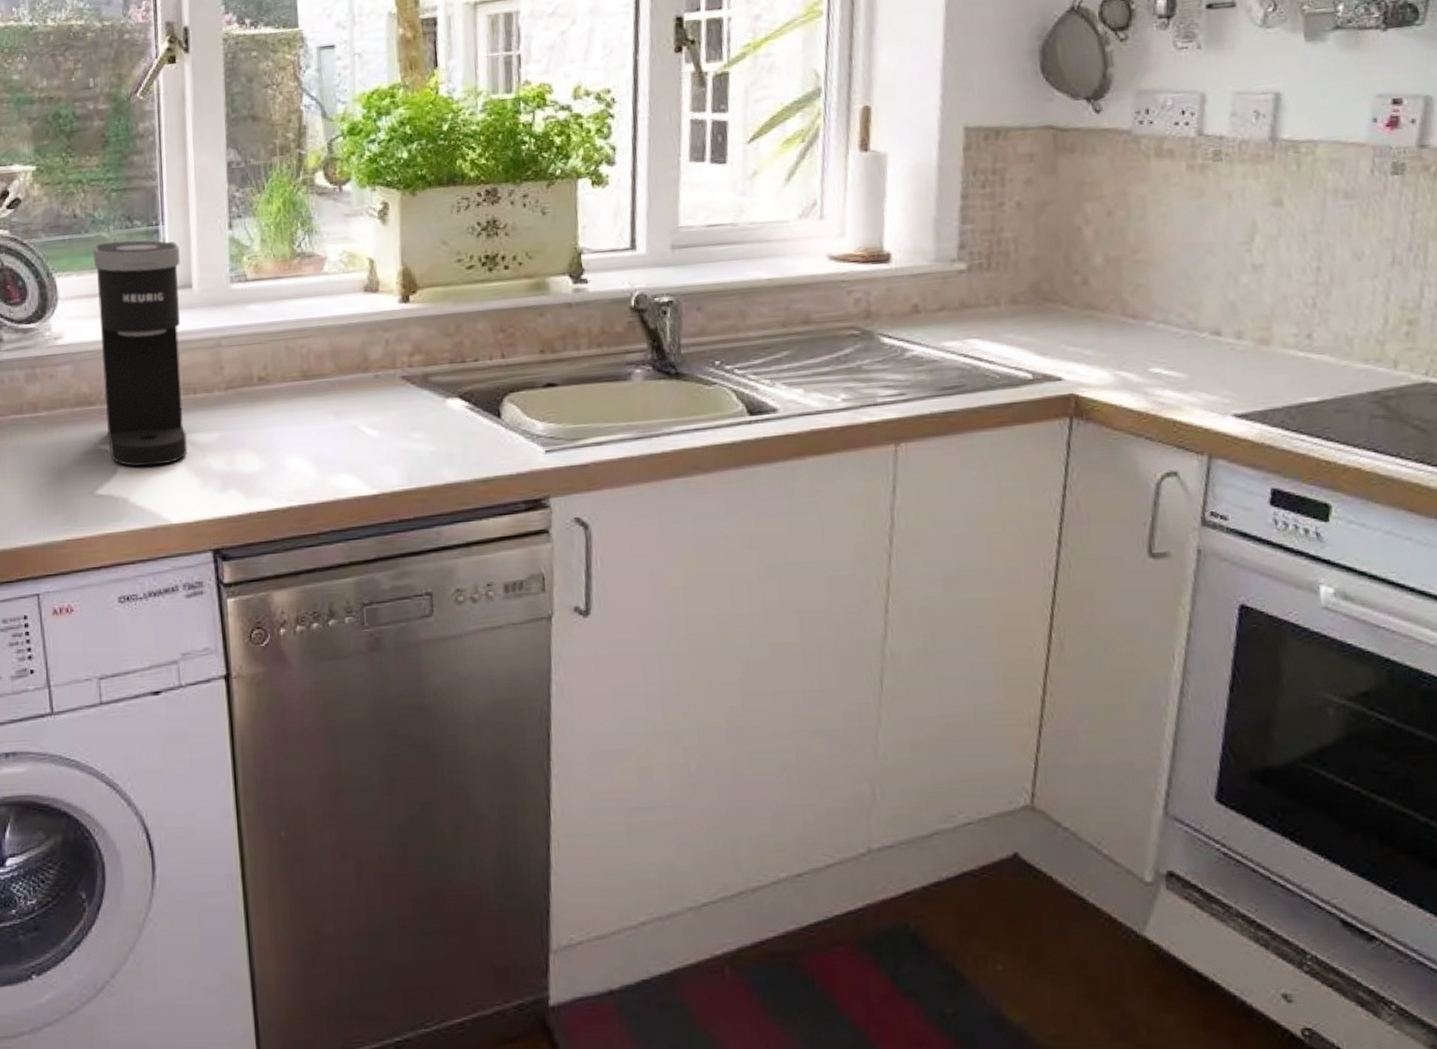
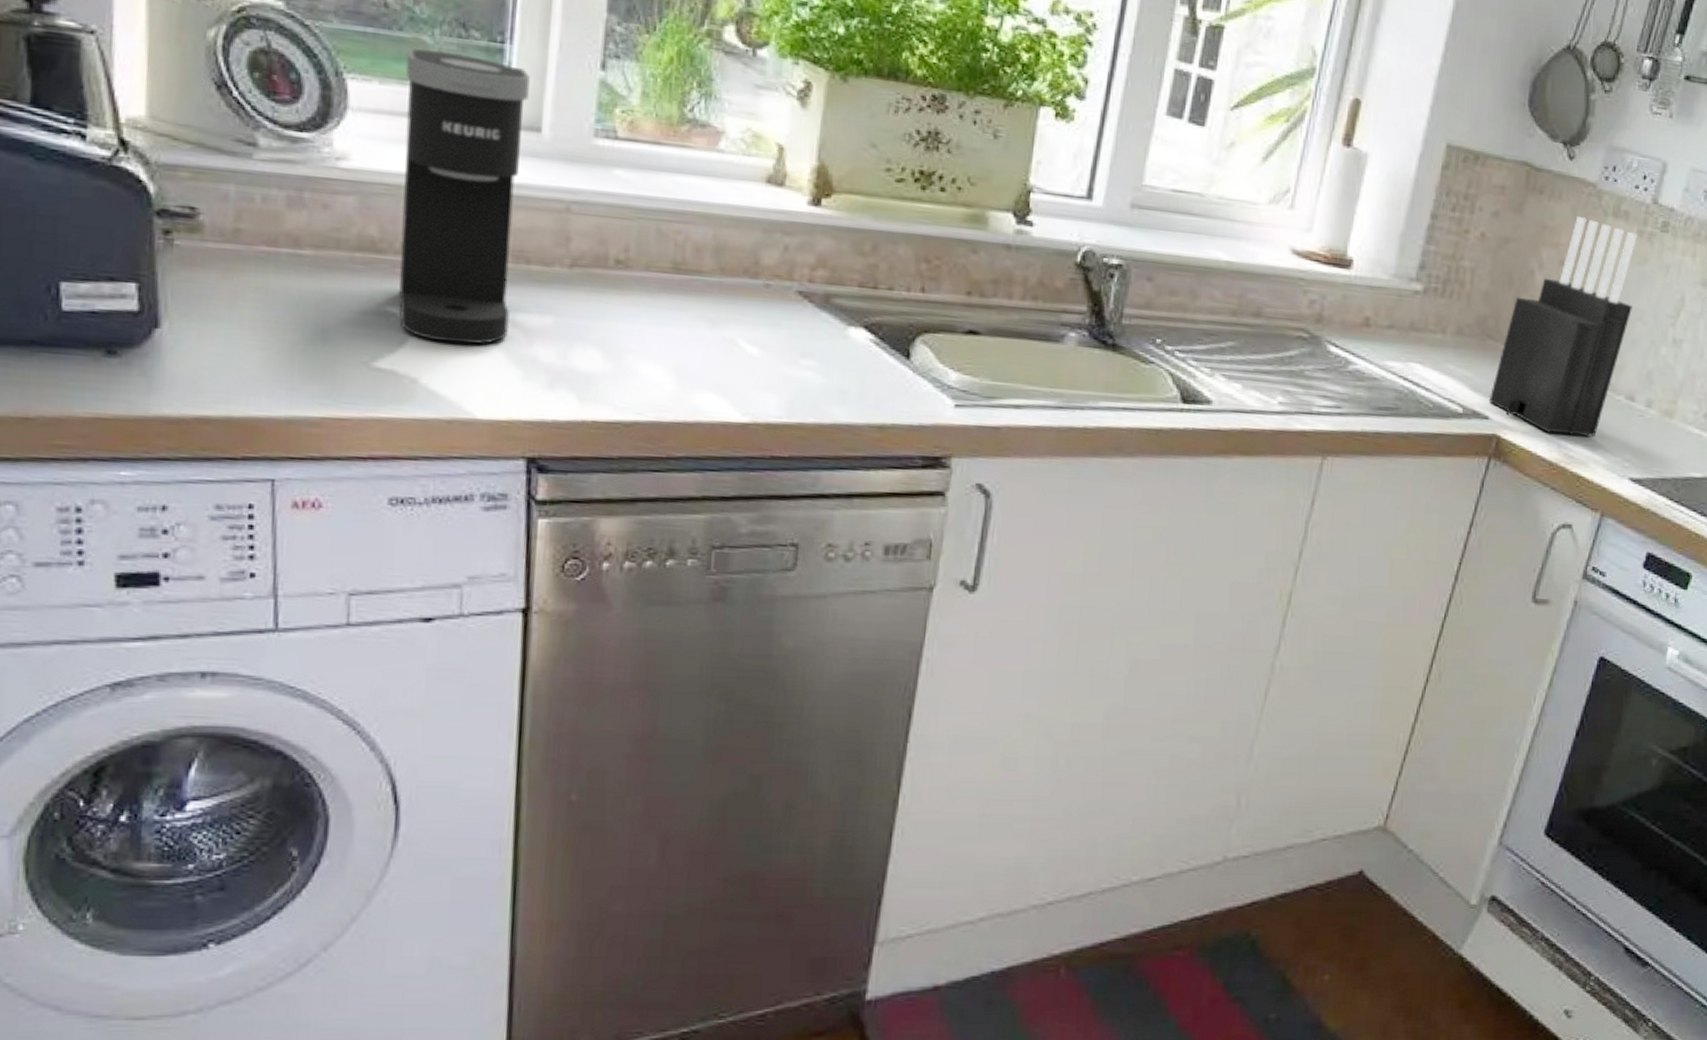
knife block: none [1058,165,1198,383] -> present [1488,217,1638,437]

